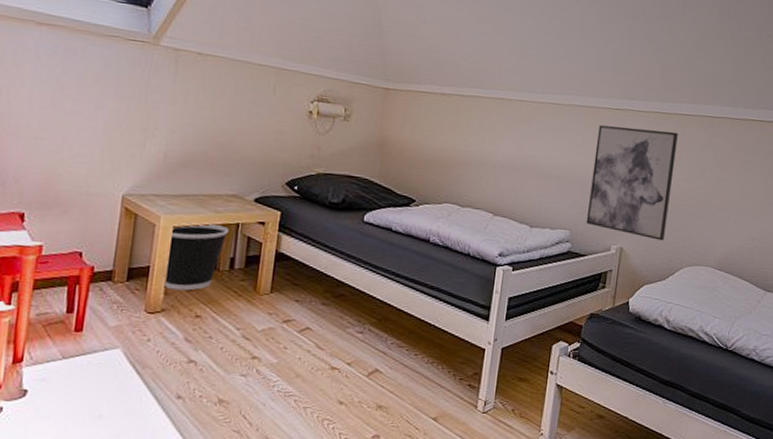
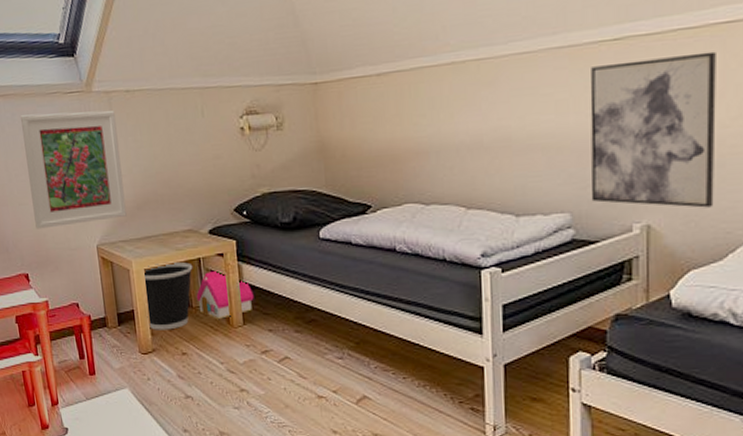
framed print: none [50,49,180,172] -> present [21,110,127,229]
toy house: none [225,237,288,285] -> present [196,270,254,319]

